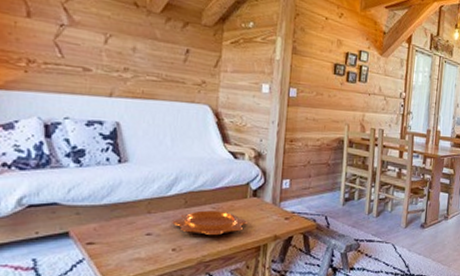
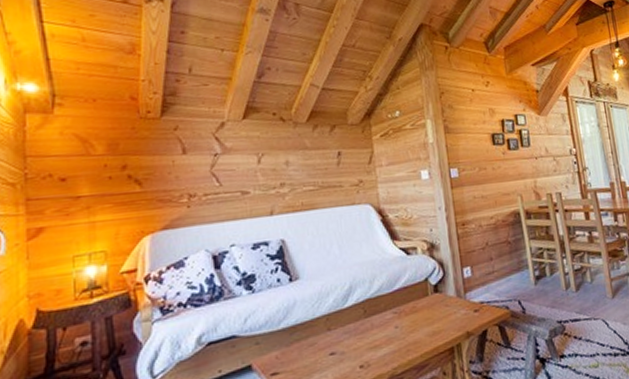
decorative bowl: present [172,210,247,236] -> none [354,314,434,345]

